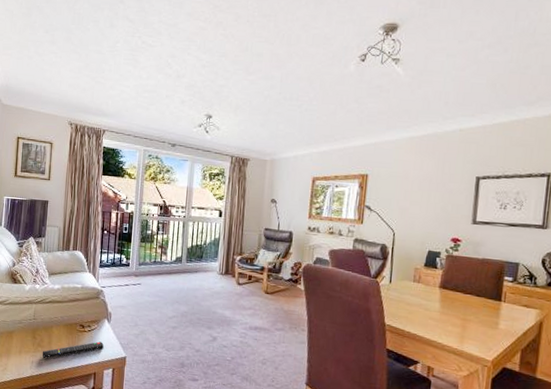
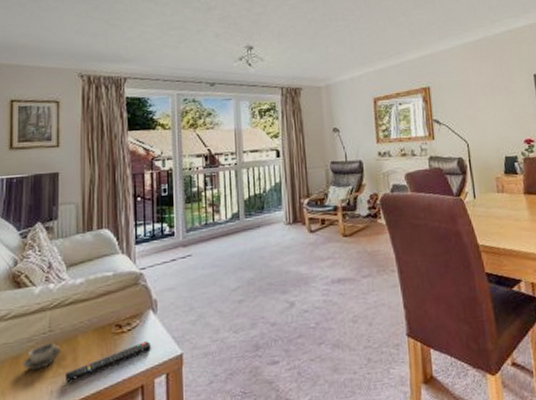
cup: none [14,327,41,345] -> present [23,343,61,371]

